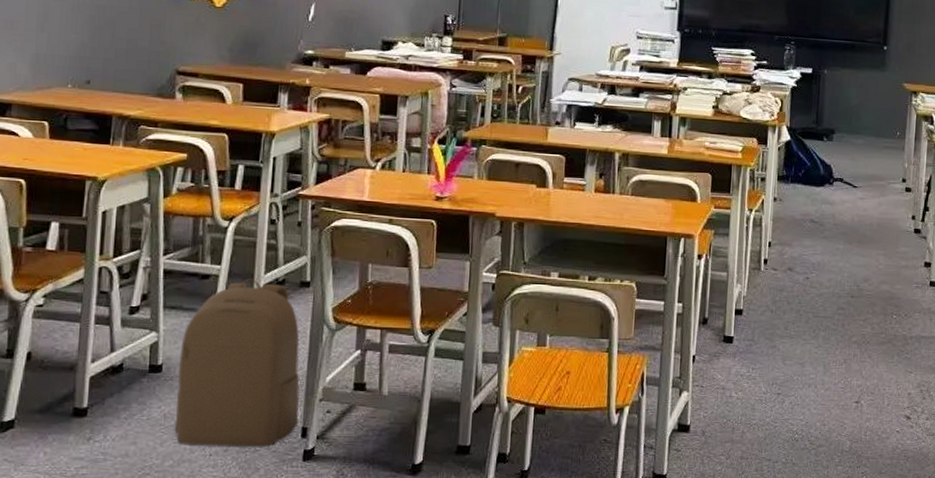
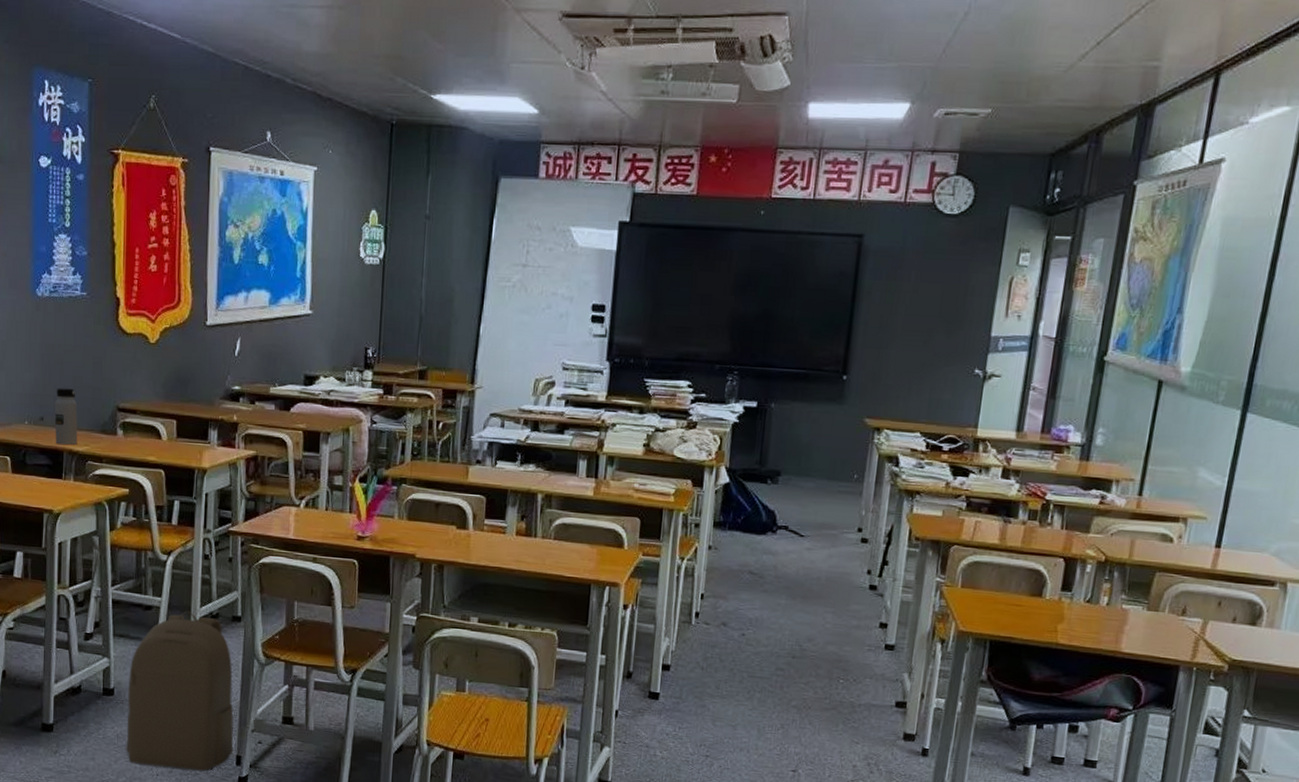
water bottle: none [103,50,131,110] -> present [54,388,78,446]

